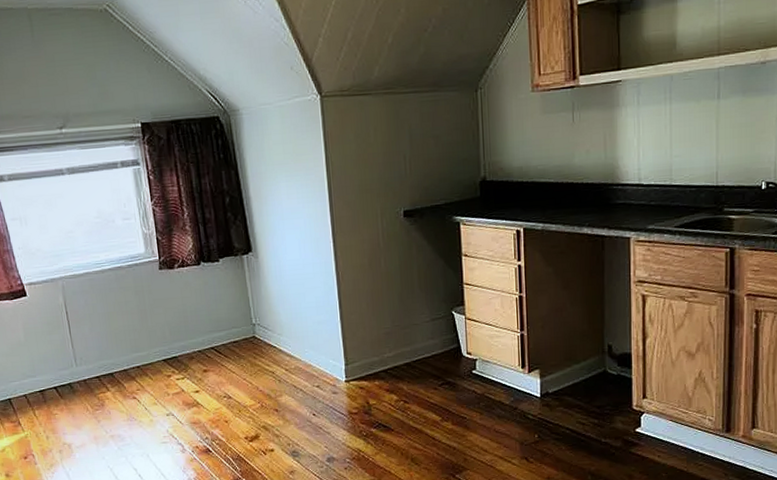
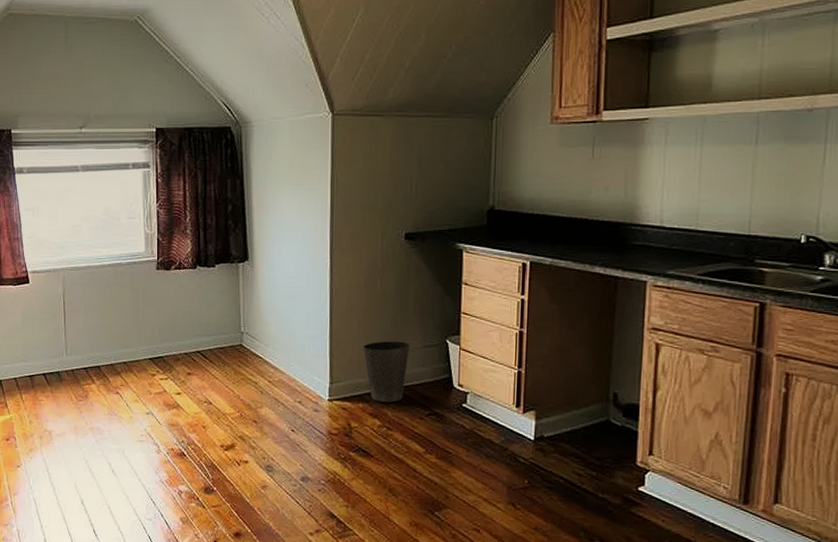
waste basket: none [374,317,419,378] -> present [363,341,411,402]

